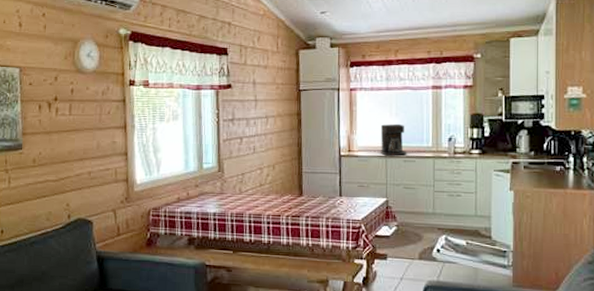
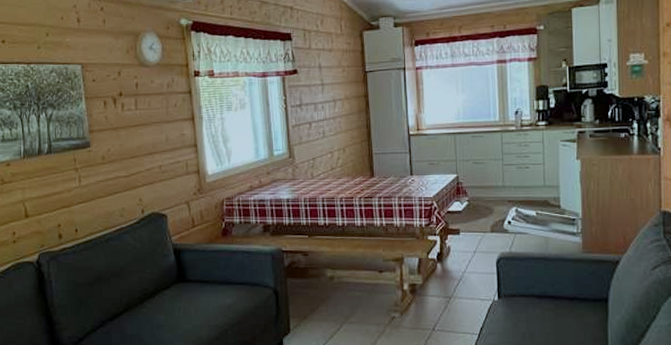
coffee maker: present [381,123,407,156] -> none [448,100,475,133]

